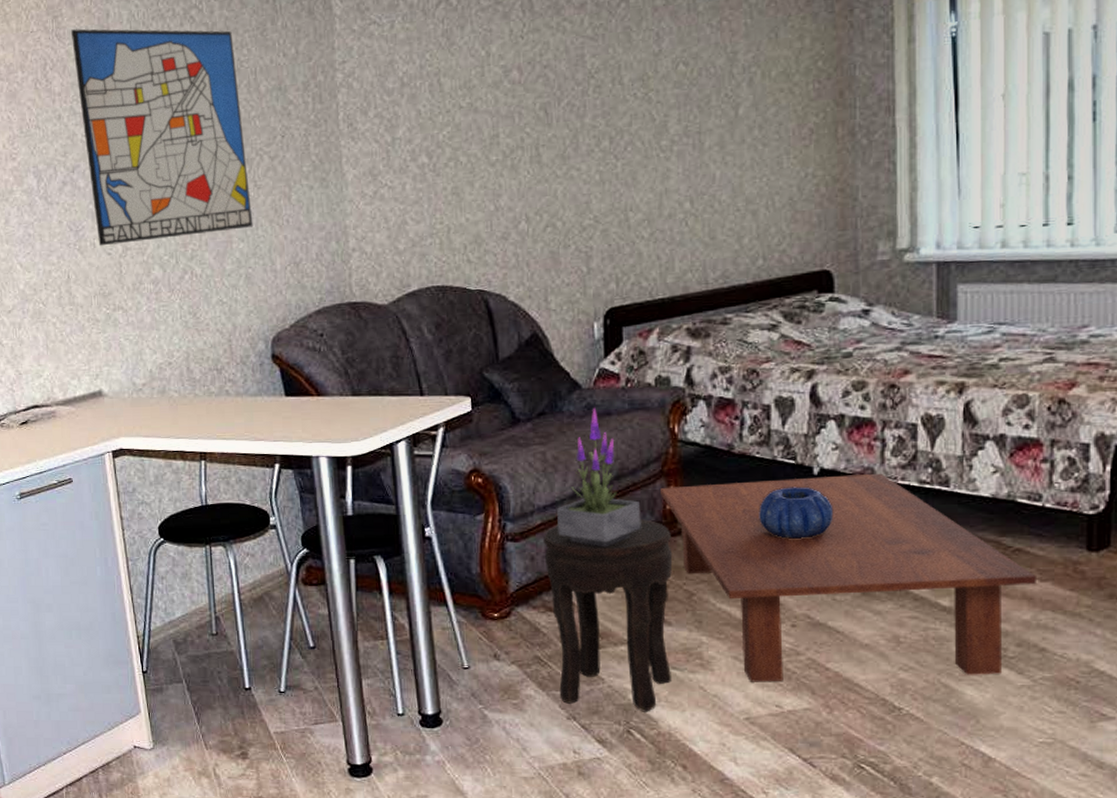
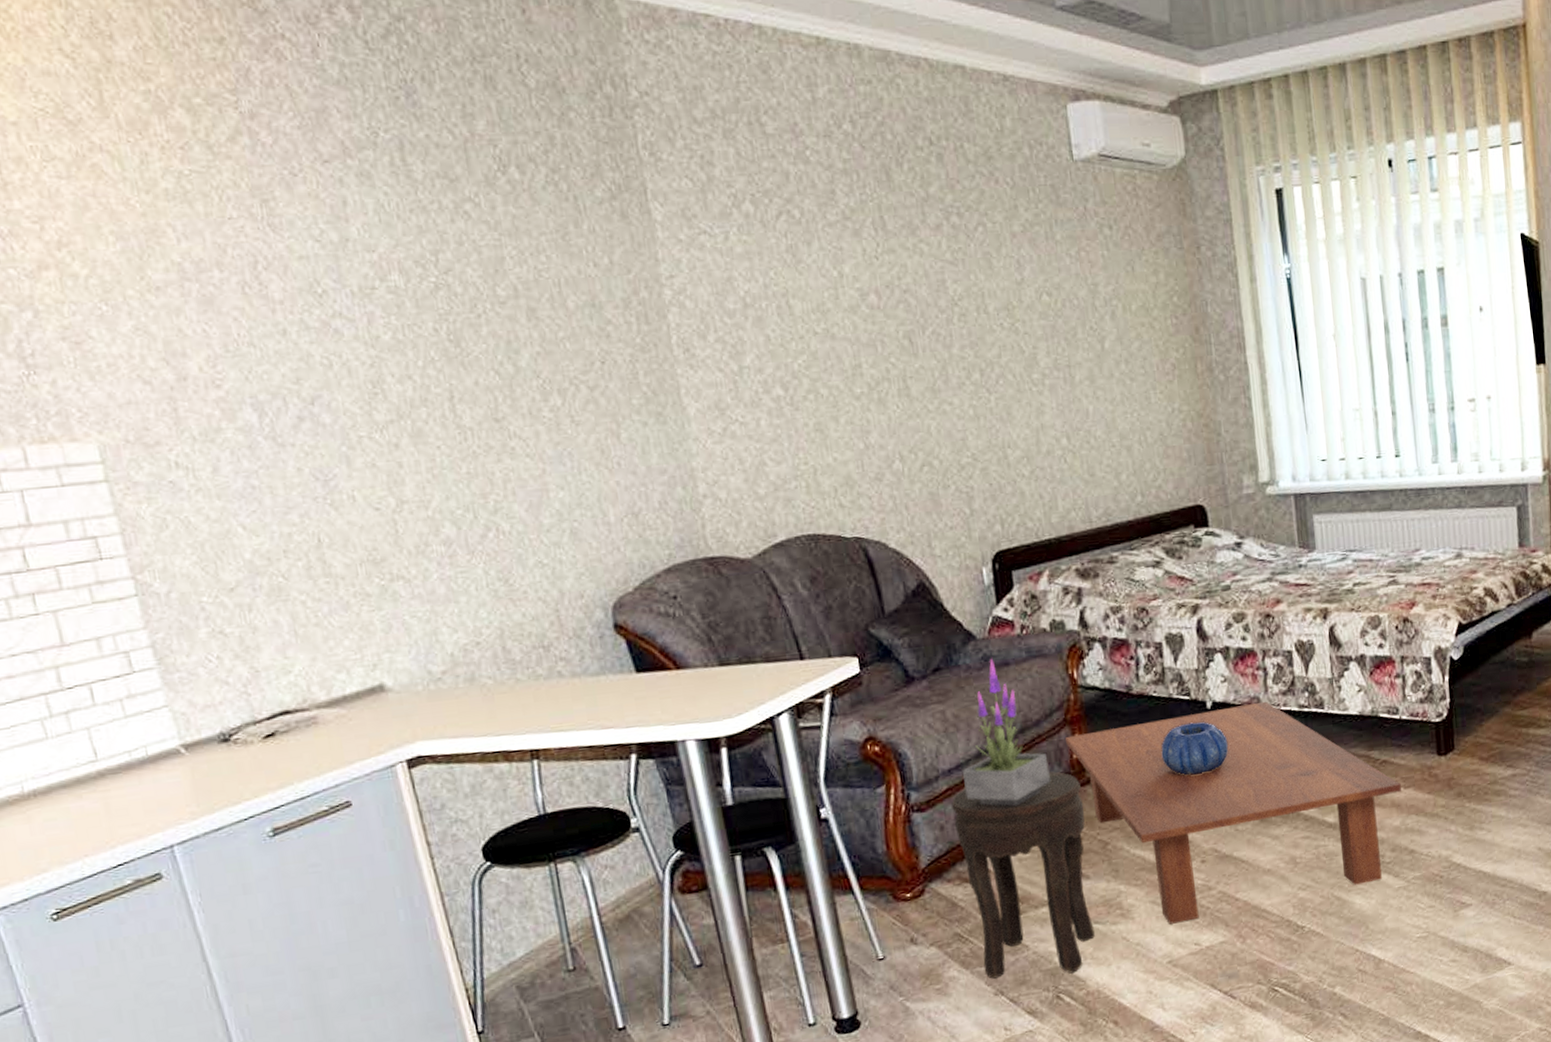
wall art: present [71,28,253,246] -> none [291,218,575,500]

